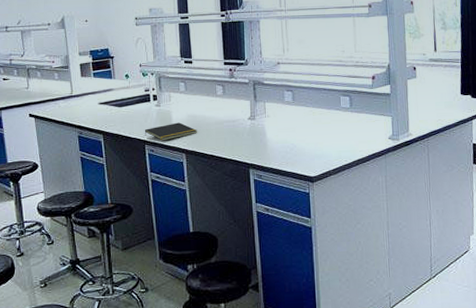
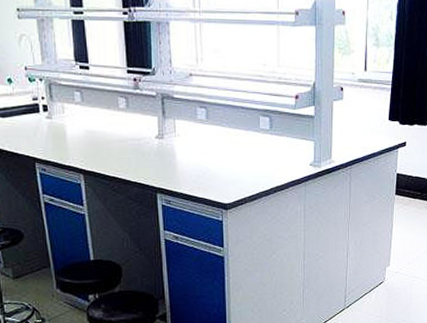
notepad: present [144,122,197,141] -> none [33,138,97,159]

